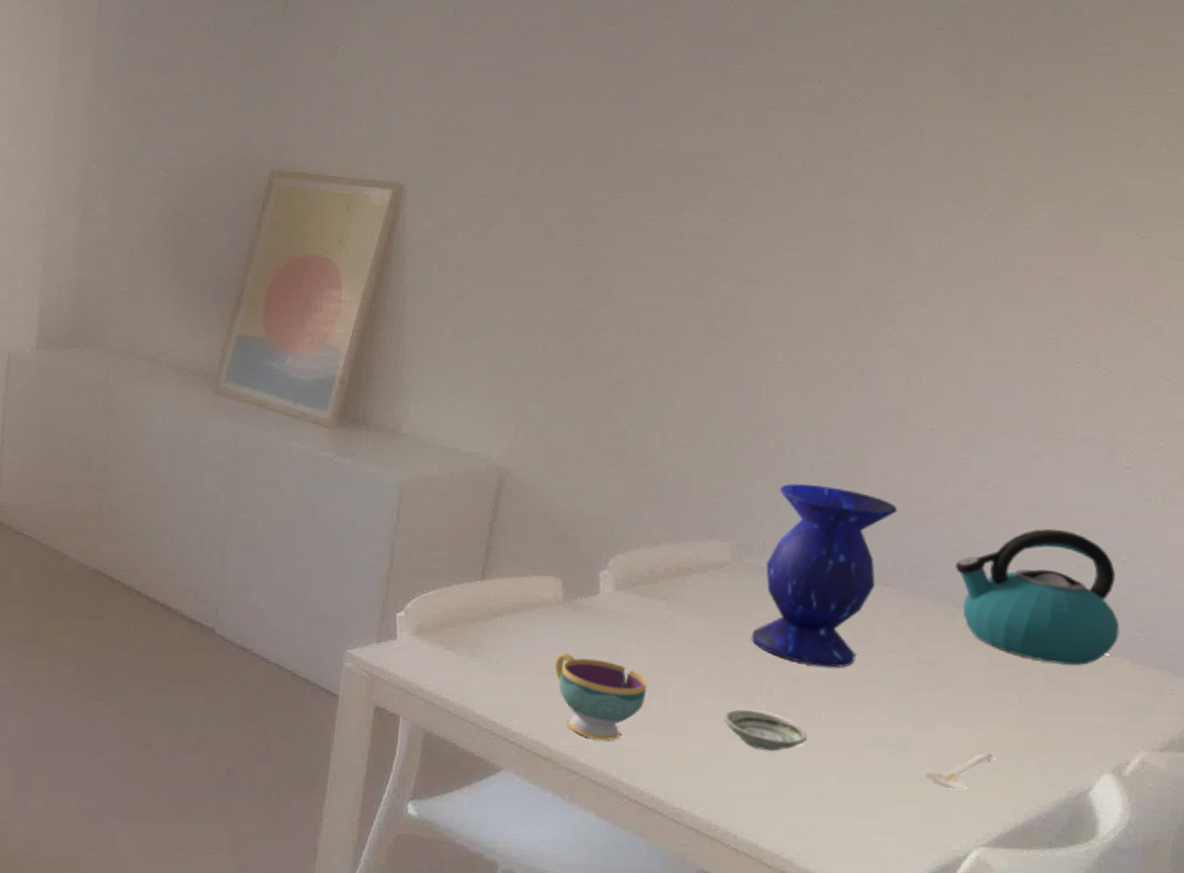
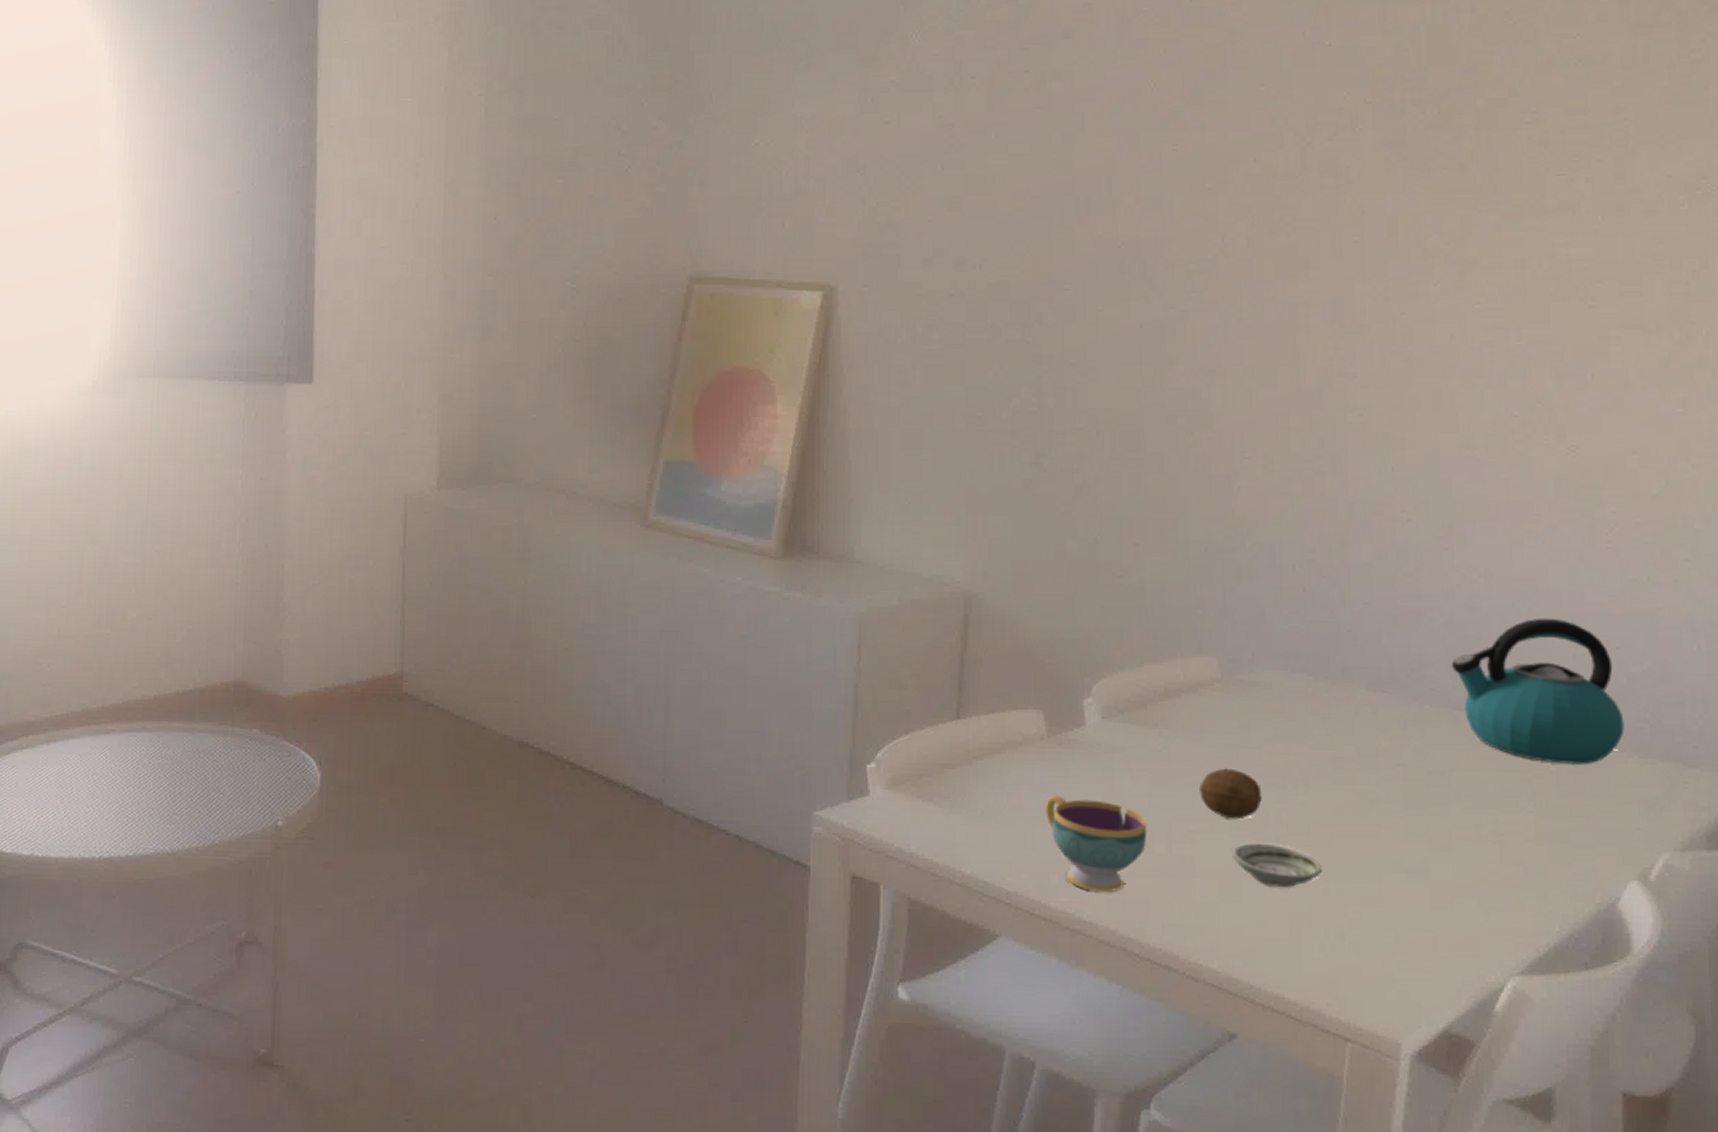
fruit: none [699,641,758,688] -> present [1200,768,1262,820]
vase: present [751,484,898,668] -> none [1251,588,1386,788]
stirrer: present [922,753,994,789] -> none [1446,869,1517,912]

